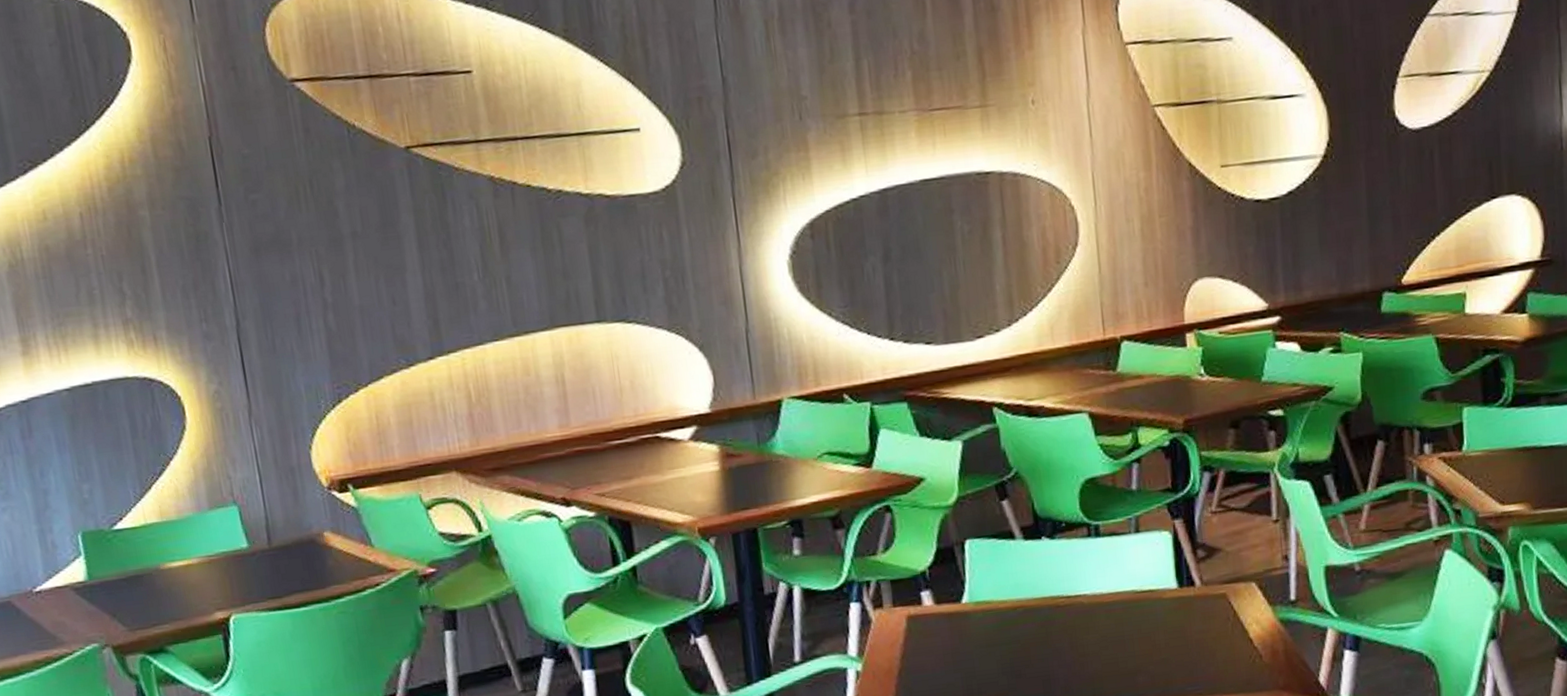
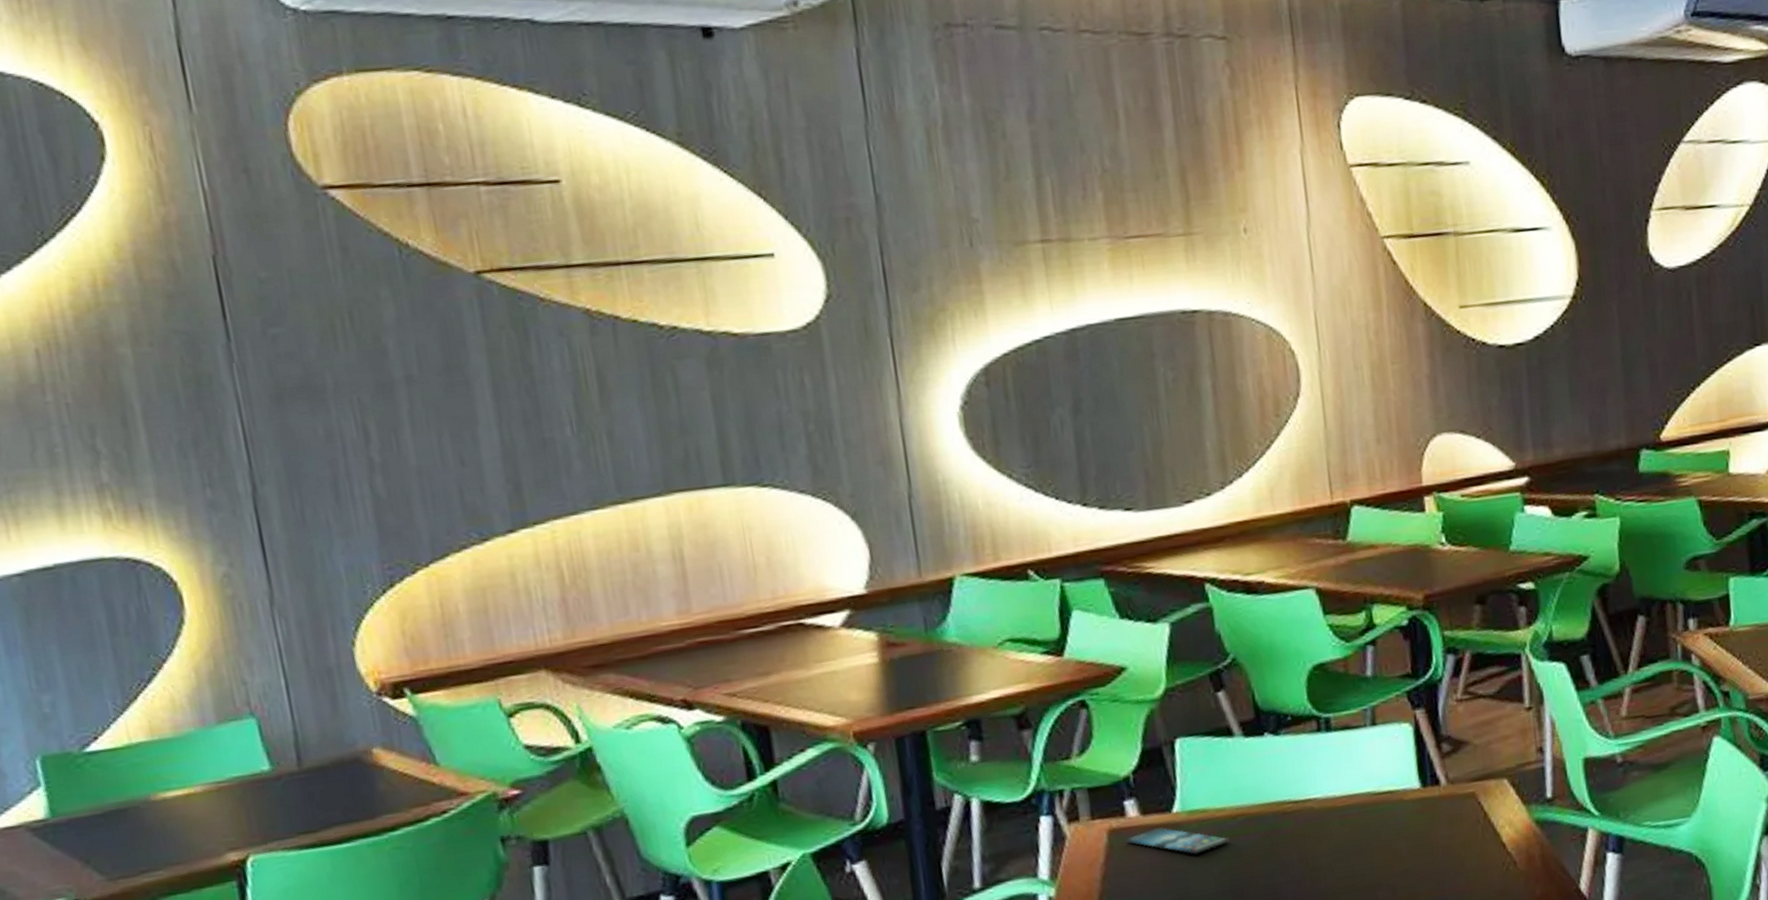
smartphone: none [922,615,1010,639] -> present [1126,827,1230,854]

